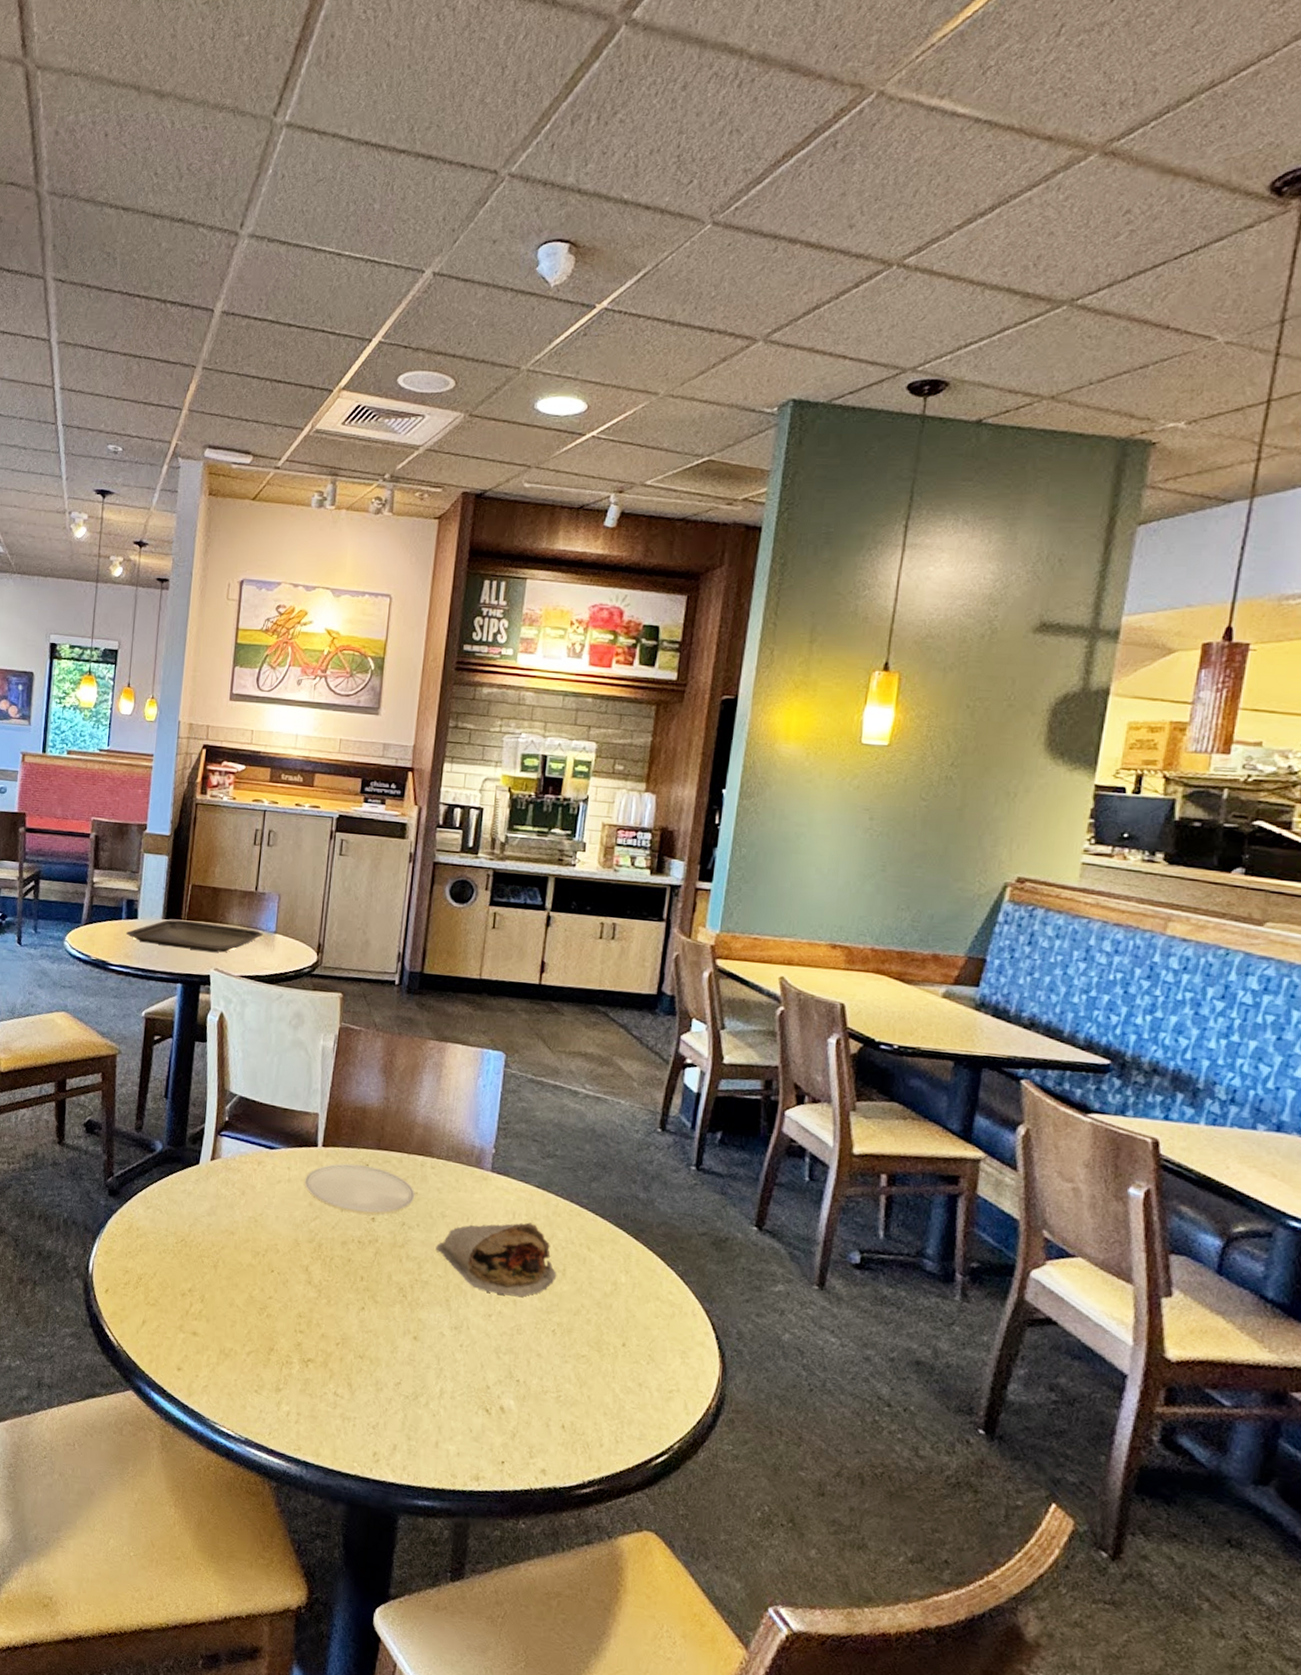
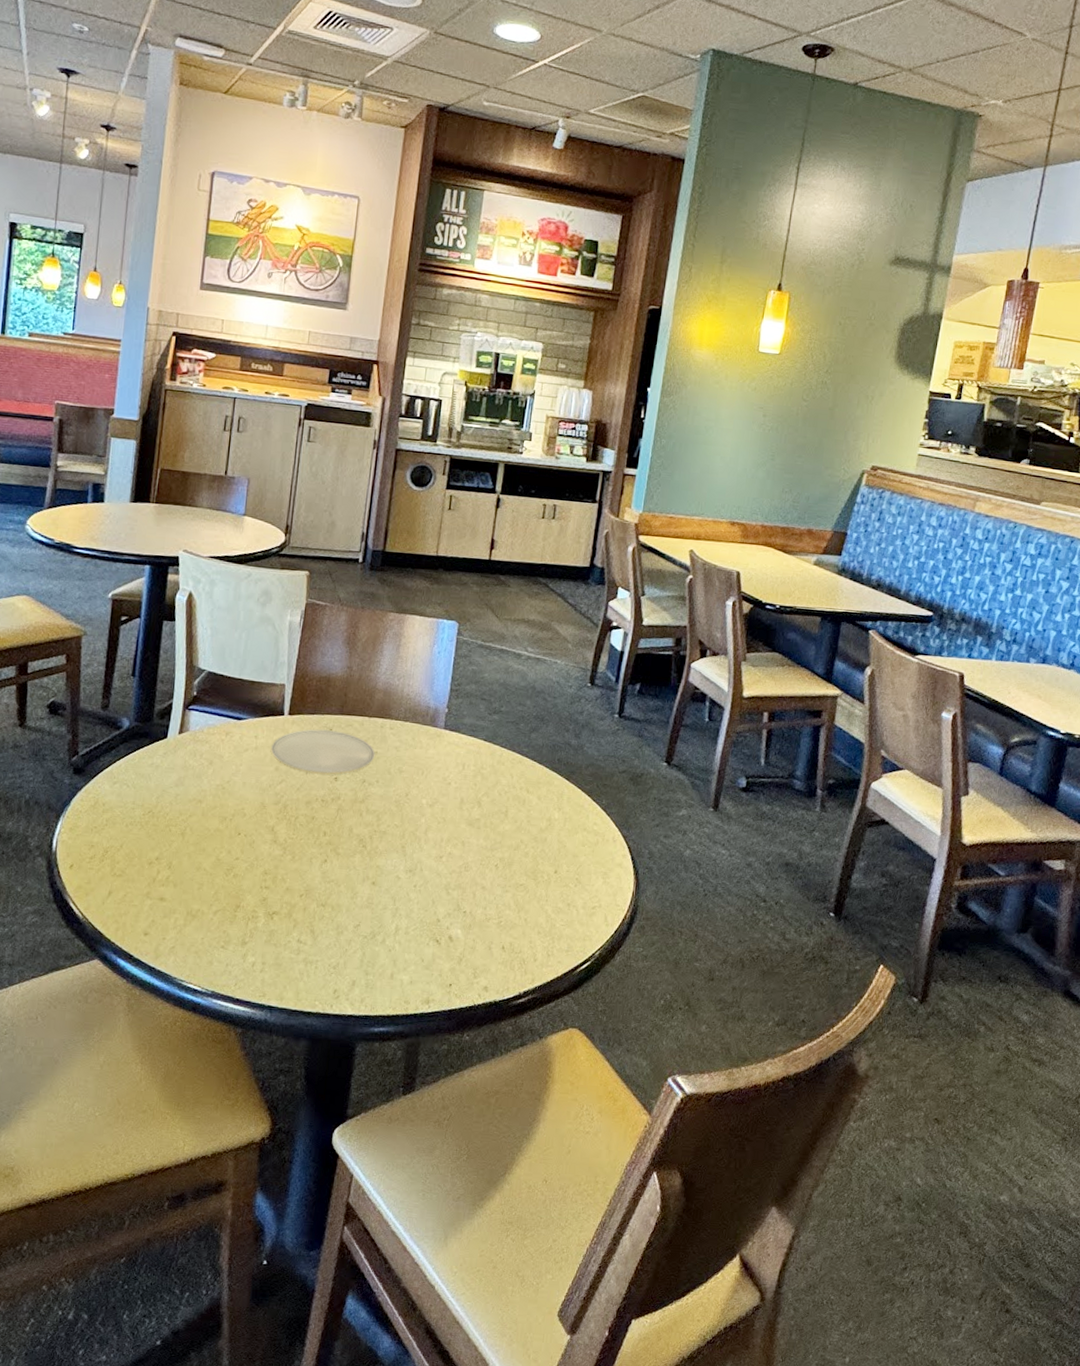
tray: present [125,919,263,953] -> none [91,502,232,535]
sandwich: present [435,1222,557,1297] -> none [393,772,500,839]

